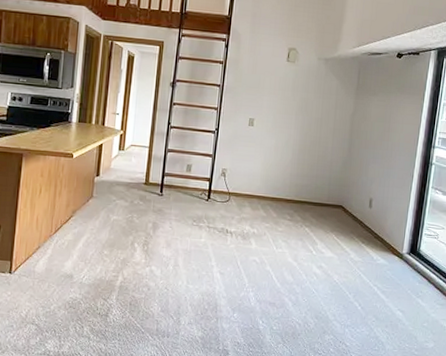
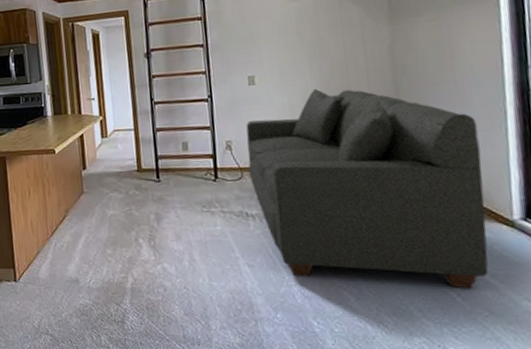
sofa: none [234,137,395,301] -> present [246,88,488,289]

